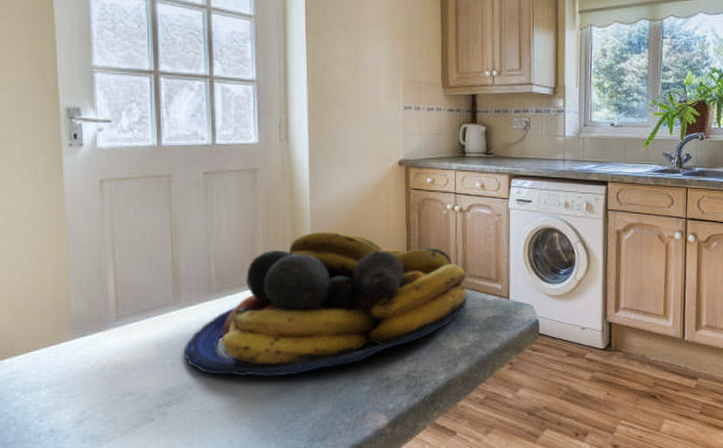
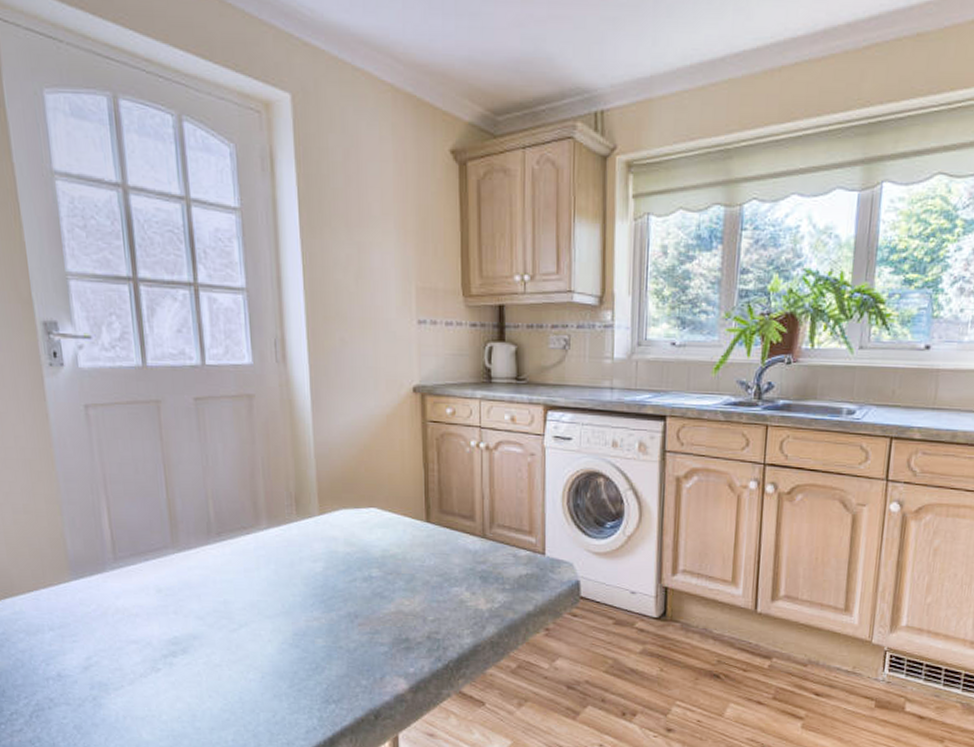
fruit bowl: present [183,231,468,377] -> none [185,469,497,631]

